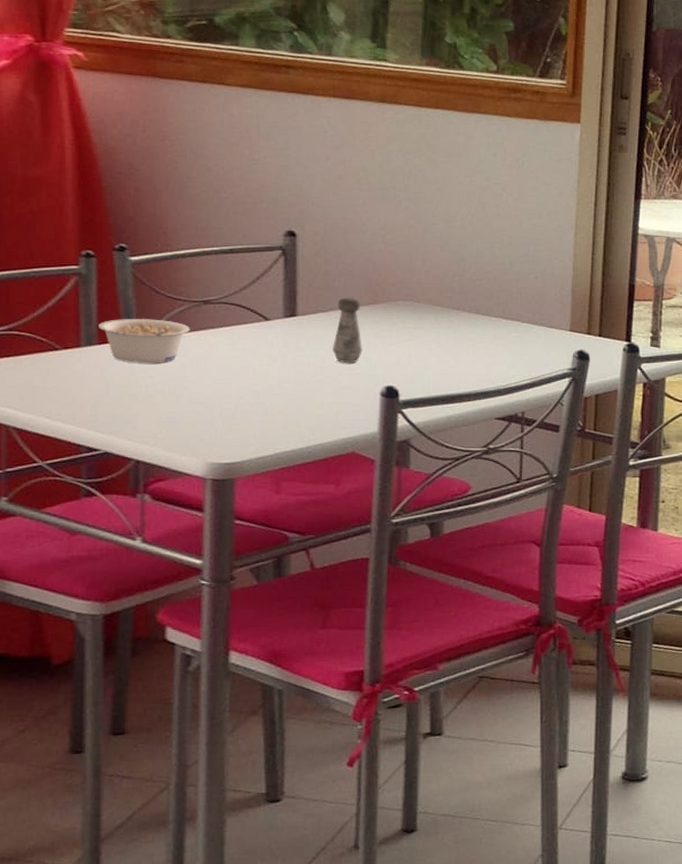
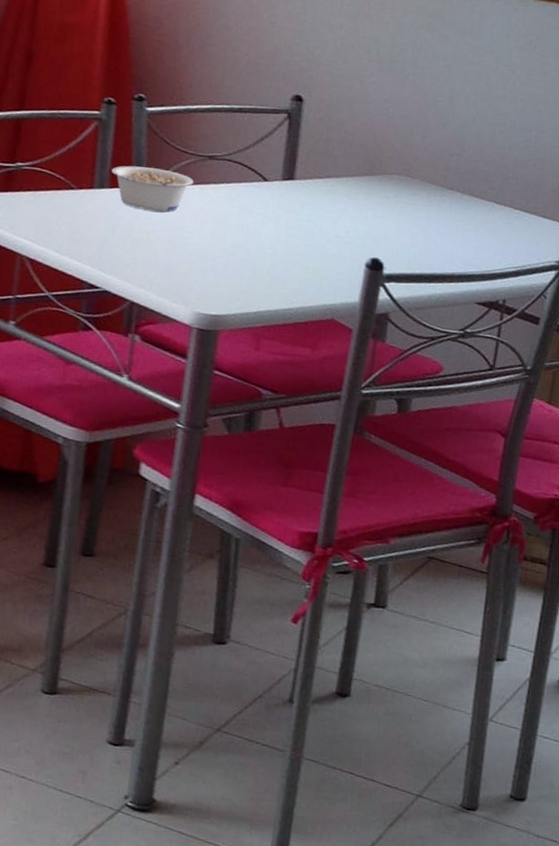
salt shaker: present [333,297,362,364] -> none [325,166,357,232]

